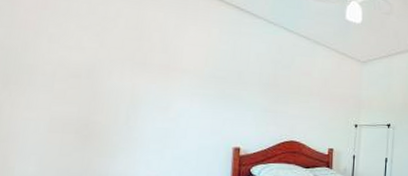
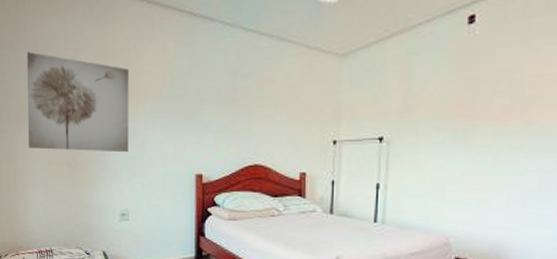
wall art: none [19,9,168,125] -> present [27,52,129,153]

